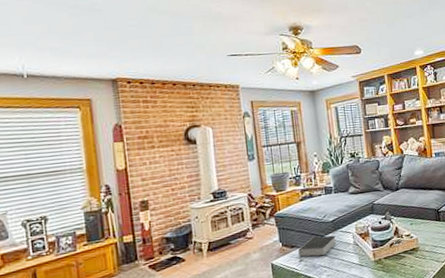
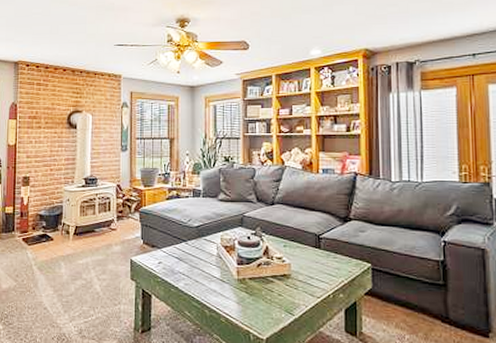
book: present [298,235,336,259] -> none [157,240,199,262]

